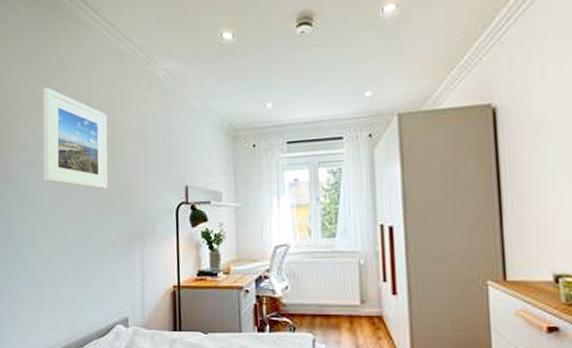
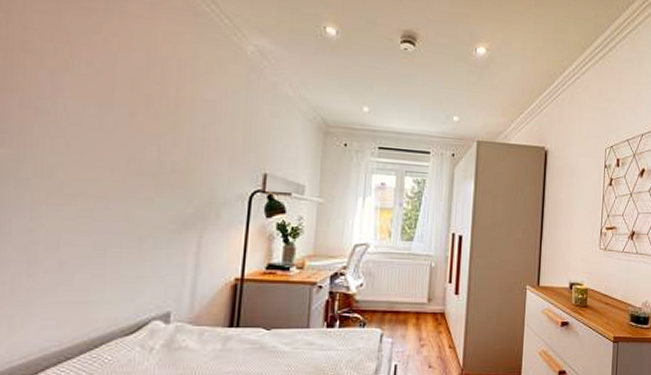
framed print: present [43,87,108,189] -> none [61,24,172,163]

